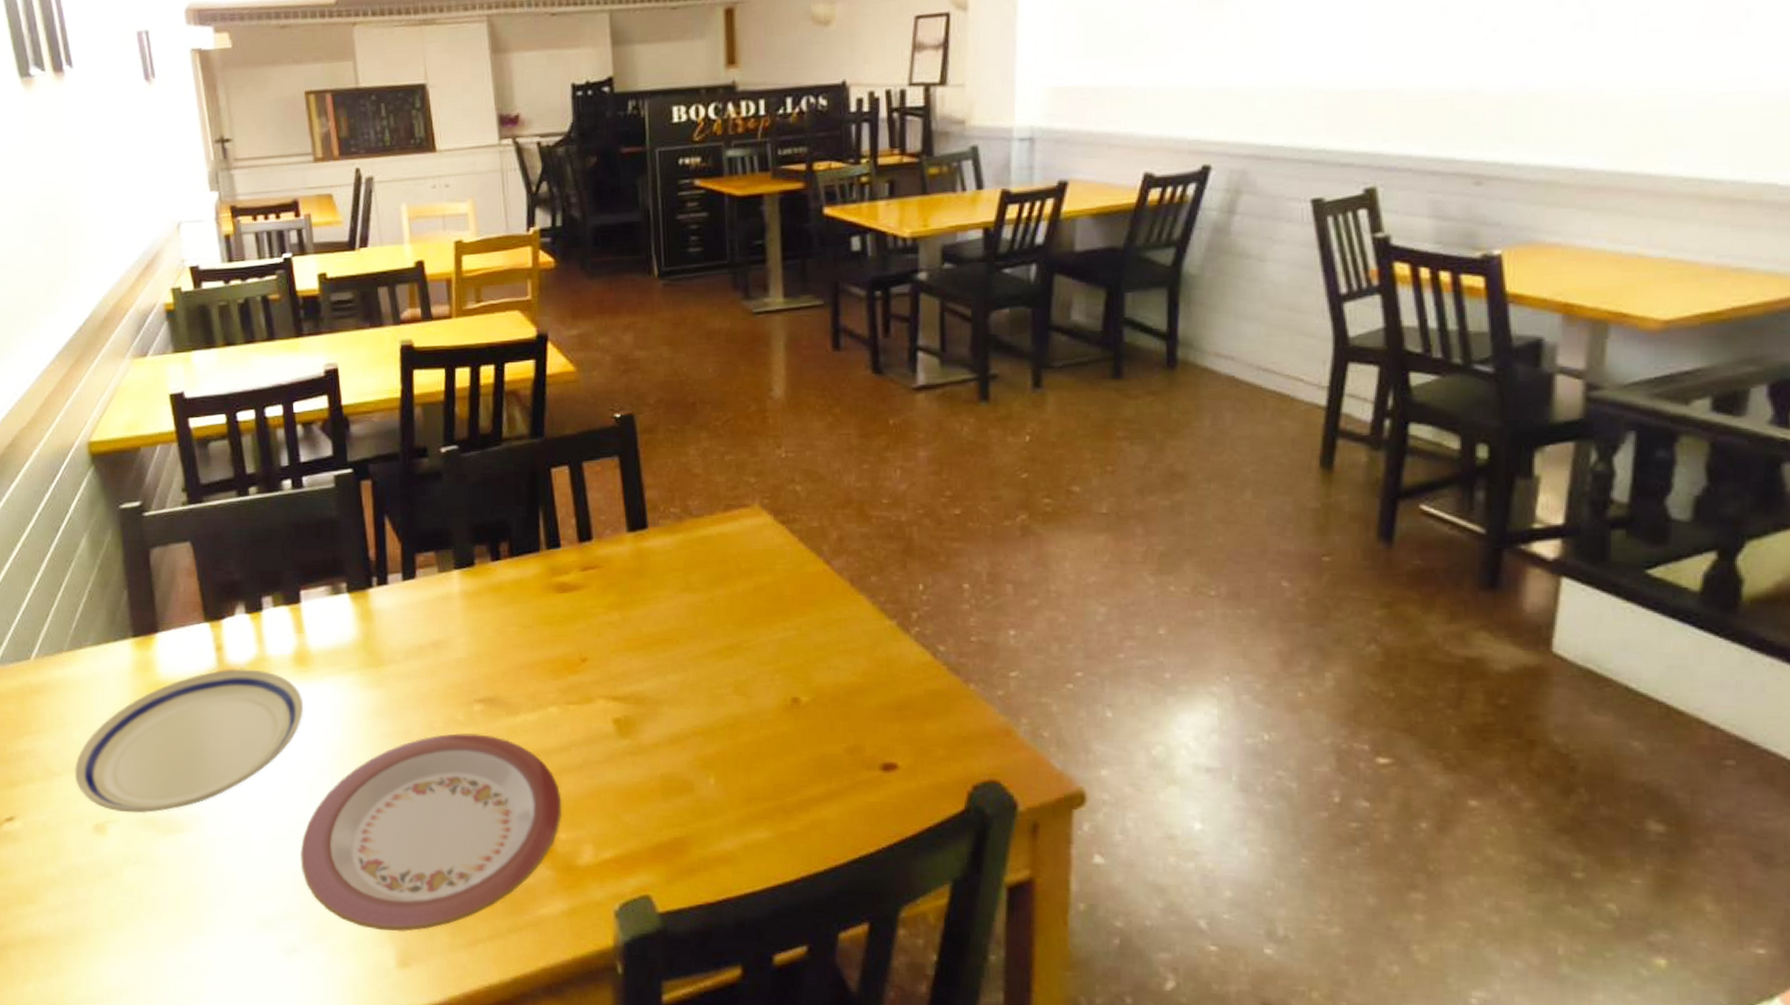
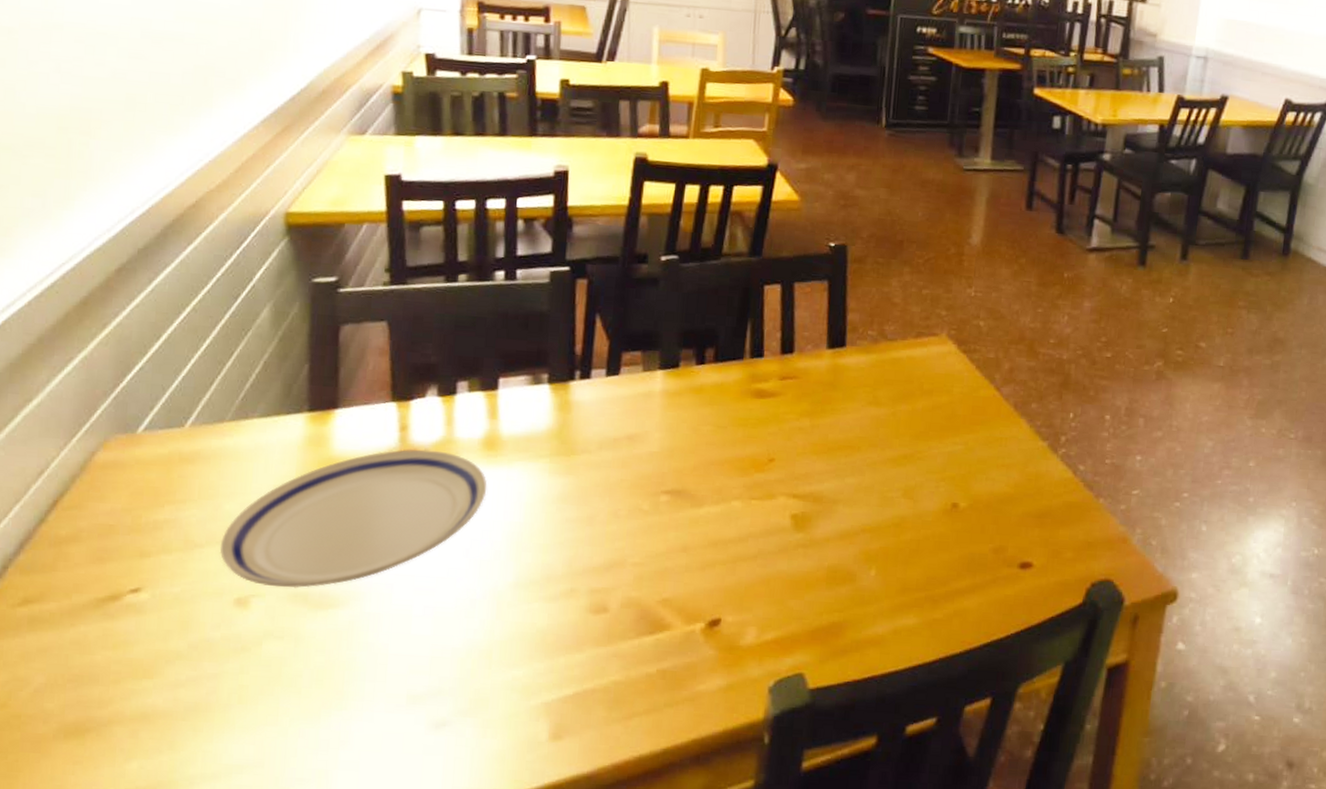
plate: present [299,733,563,933] -> none [461,521,733,707]

